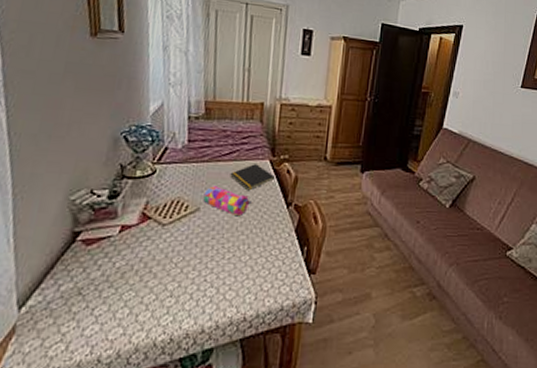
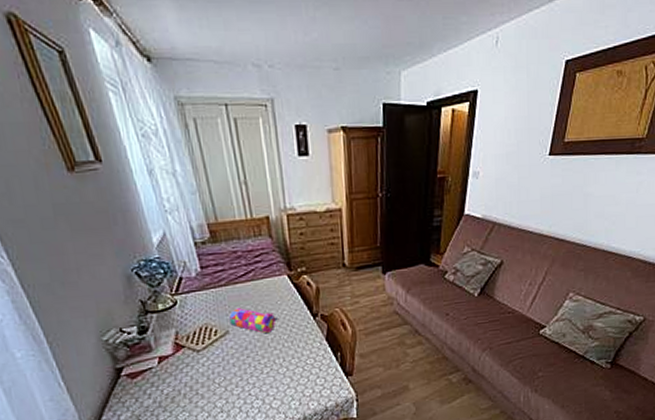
notepad: present [230,164,276,191] -> none [250,281,297,308]

